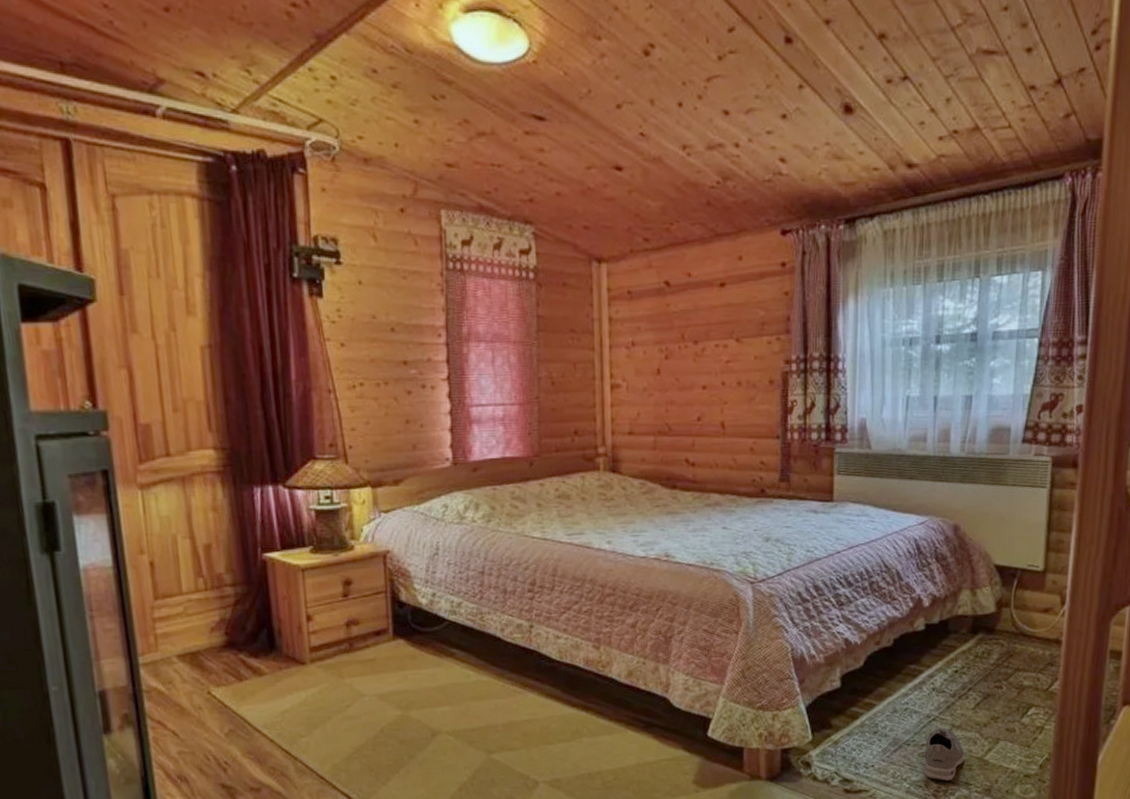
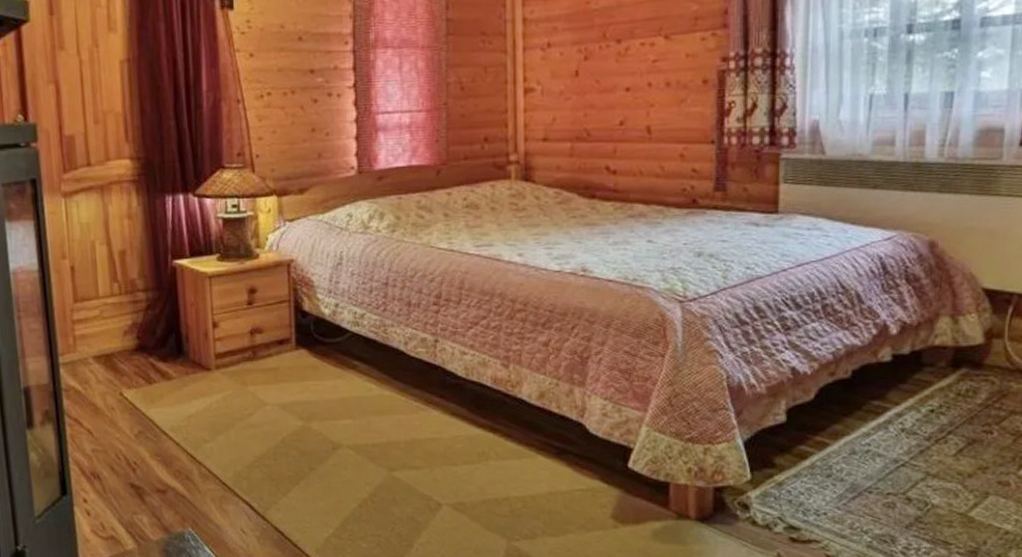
sneaker: present [925,728,964,781] -> none [891,475,942,537]

